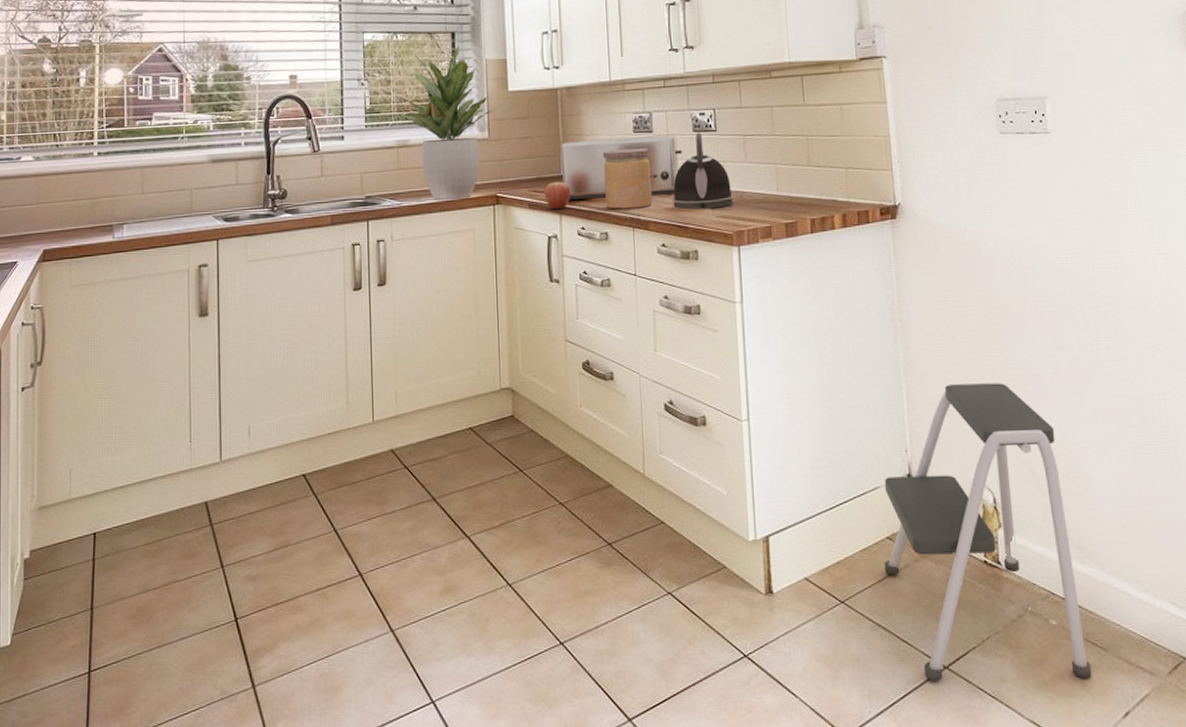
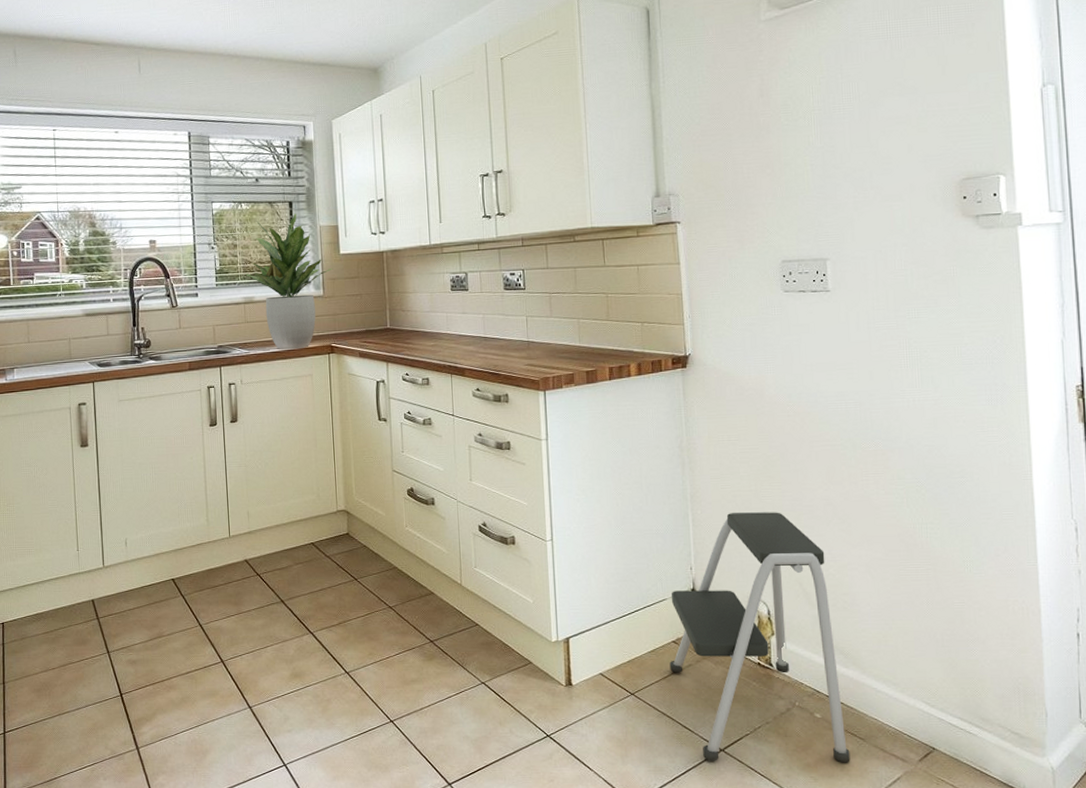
fruit: present [544,179,571,210] -> none [373,331,396,358]
toaster: present [560,135,682,201] -> none [386,293,494,351]
jar: present [602,147,653,210] -> none [423,304,468,358]
kettle: present [673,132,733,210] -> none [486,290,540,359]

